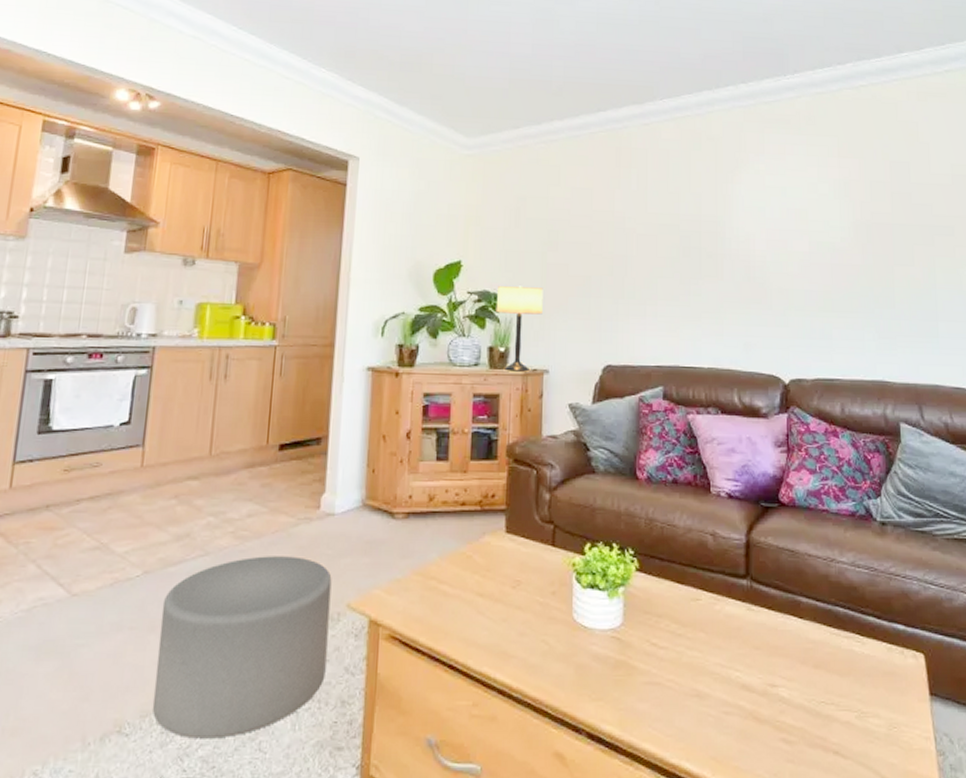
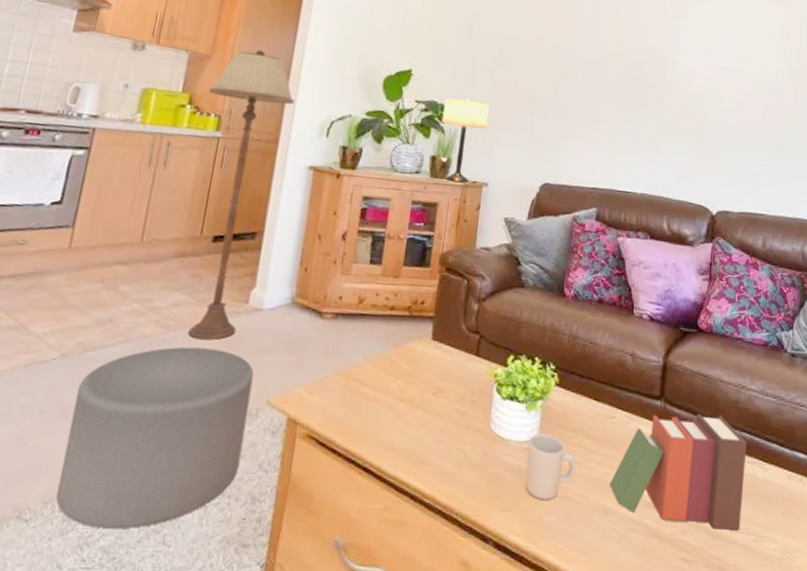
floor lamp: none [261,254,347,548] -> present [187,50,295,341]
mug: none [612,620,664,687] -> present [525,433,576,500]
books: none [701,591,842,708] -> present [610,414,748,531]

